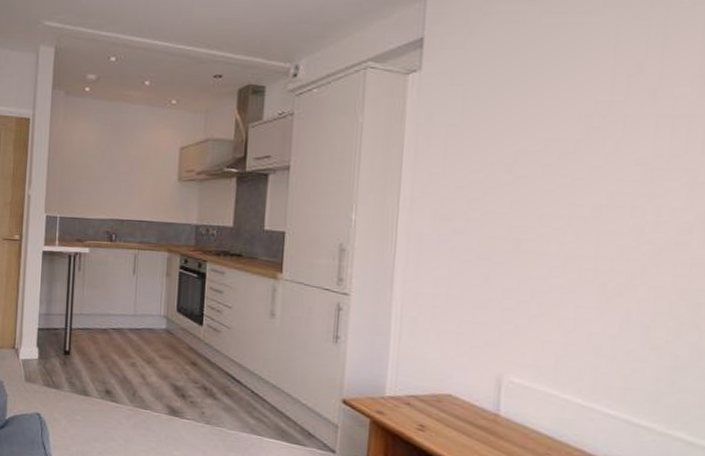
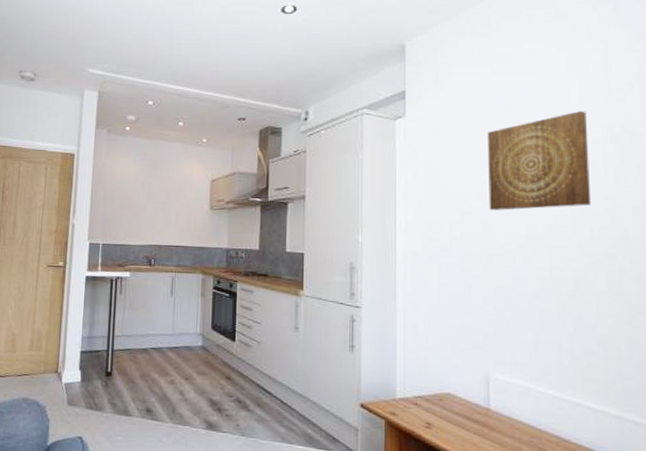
wall art: none [521,59,671,186] -> present [487,111,590,210]

